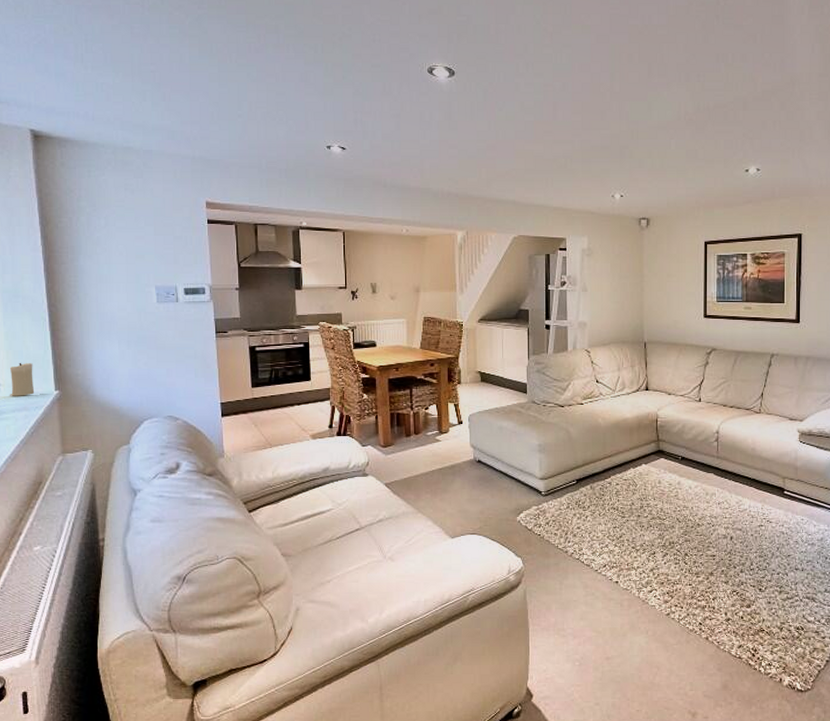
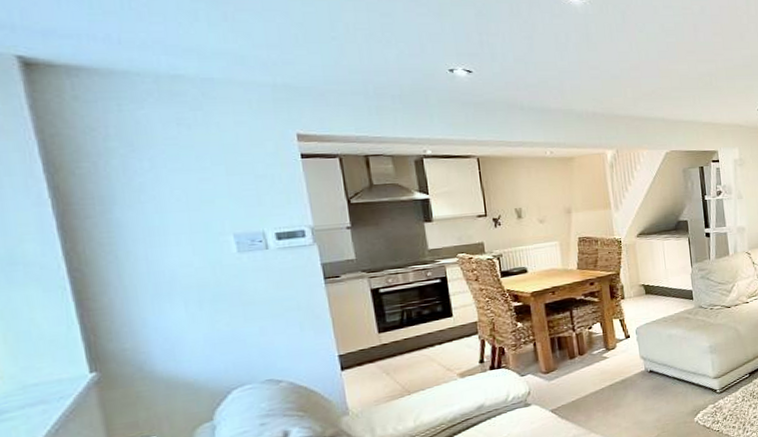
candle: present [9,363,35,396] -> none [11,344,57,390]

